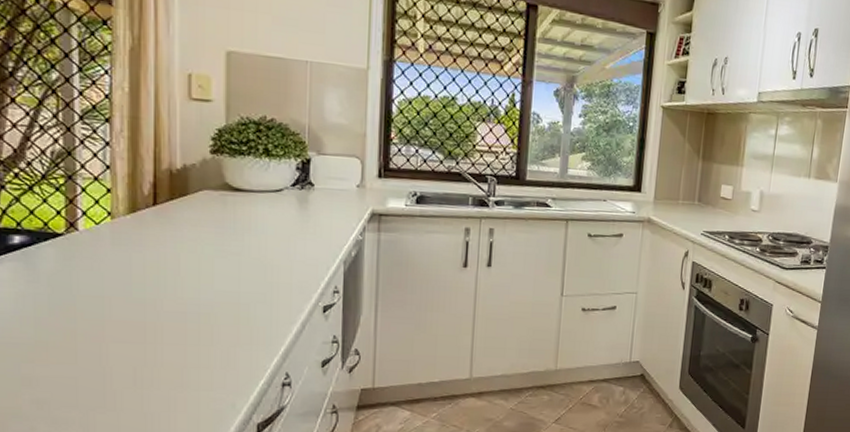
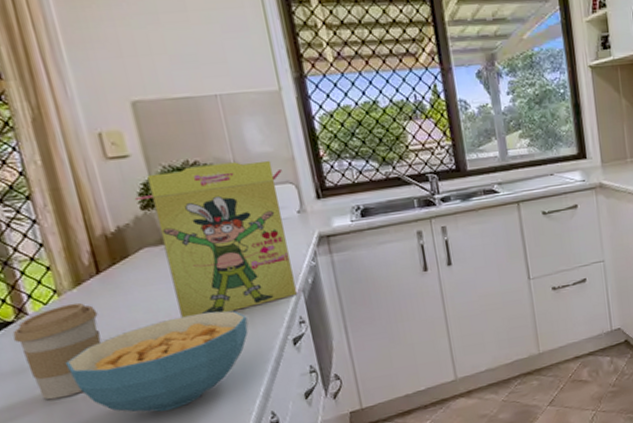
coffee cup: none [59,228,144,318] -> present [12,302,102,400]
cereal bowl: none [101,262,285,352] -> present [65,310,249,412]
cereal box: none [206,122,351,268] -> present [134,160,297,318]

